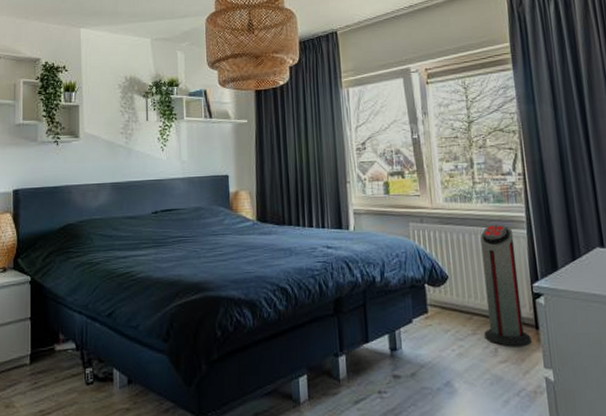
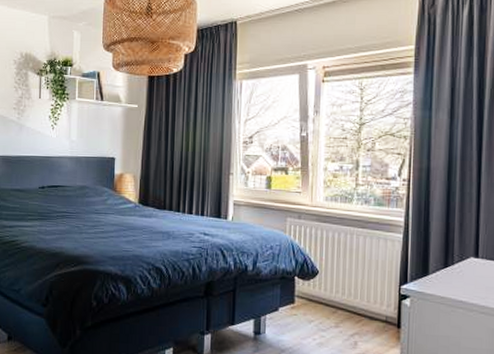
air purifier: present [480,224,532,347] -> none [346,226,392,343]

